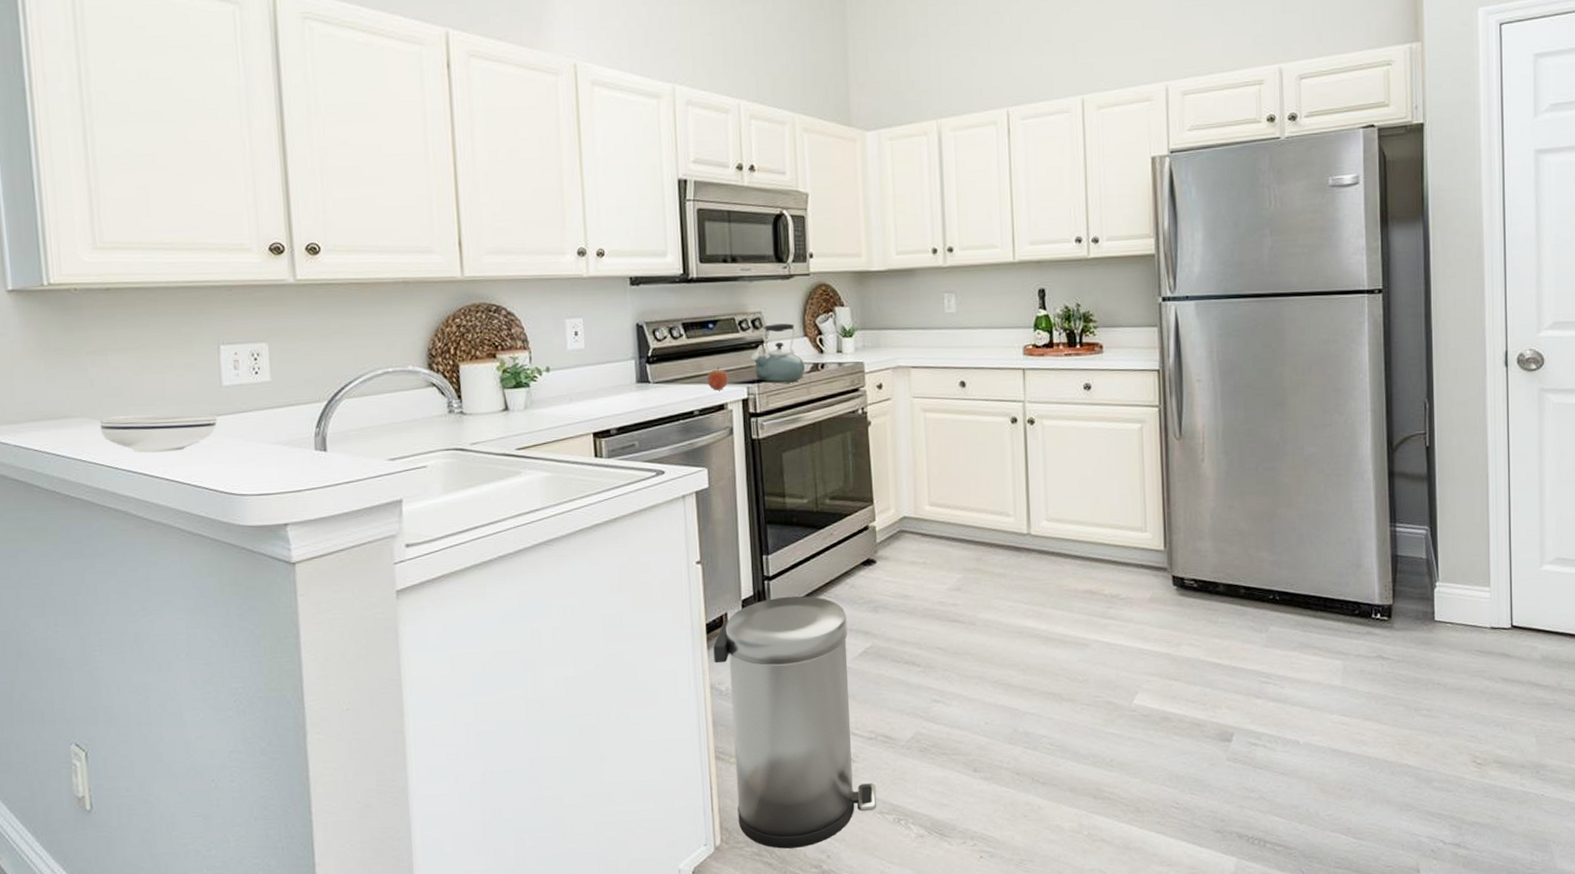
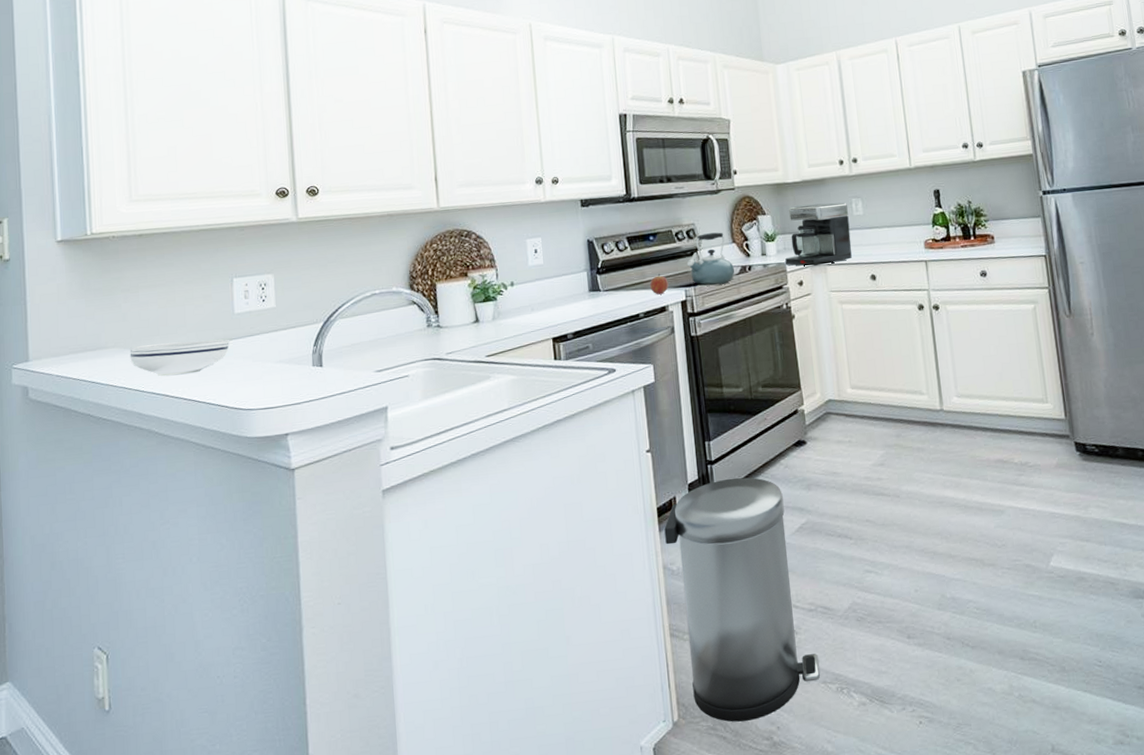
coffee maker: none [864,297,941,369] -> present [785,202,852,267]

